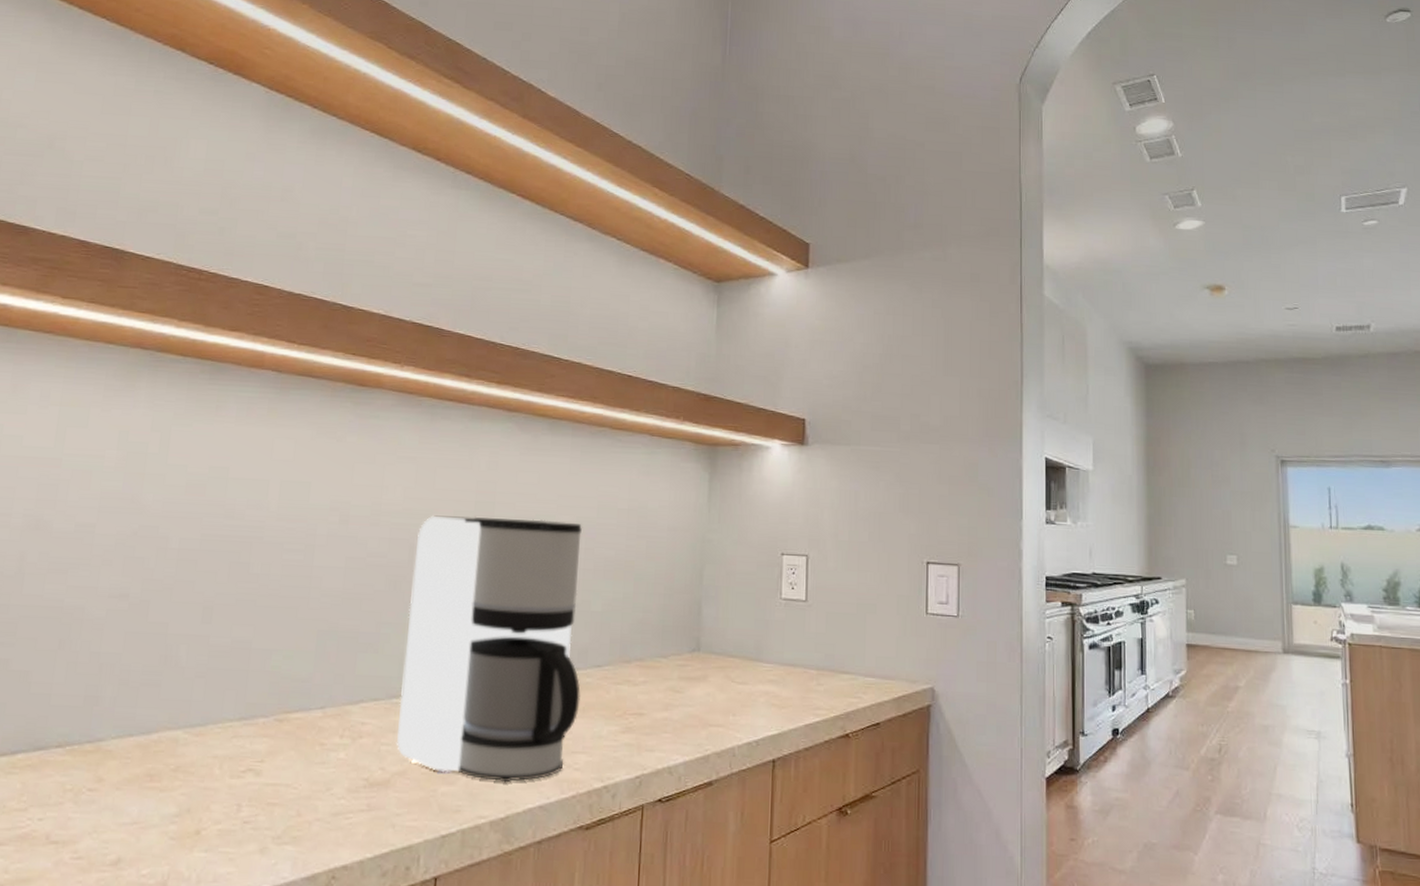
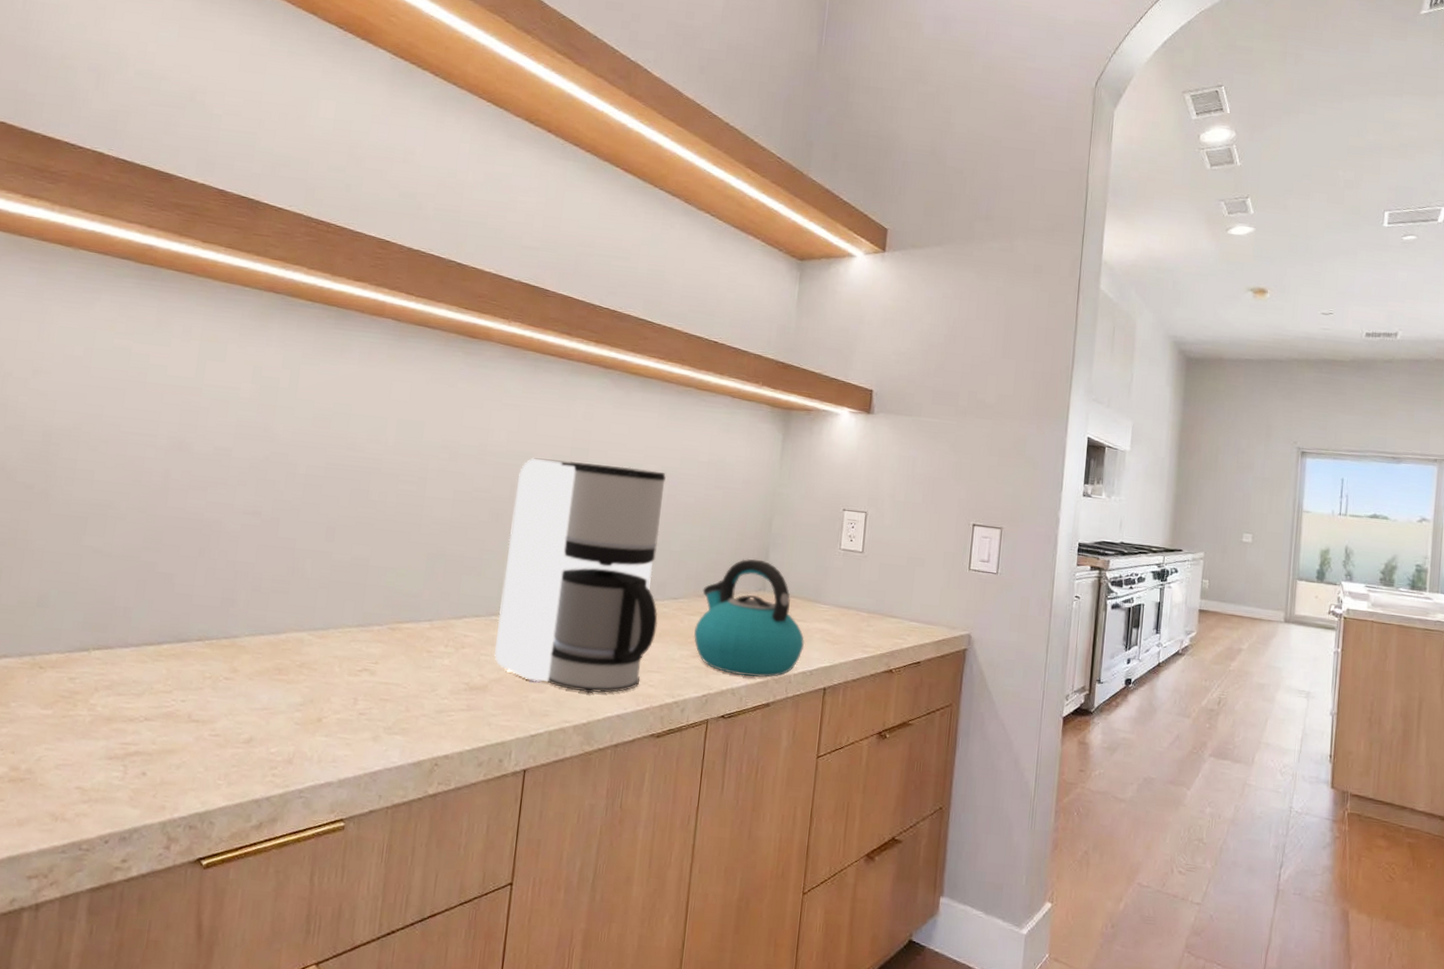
kettle: none [622,615,748,753] -> present [694,559,805,678]

